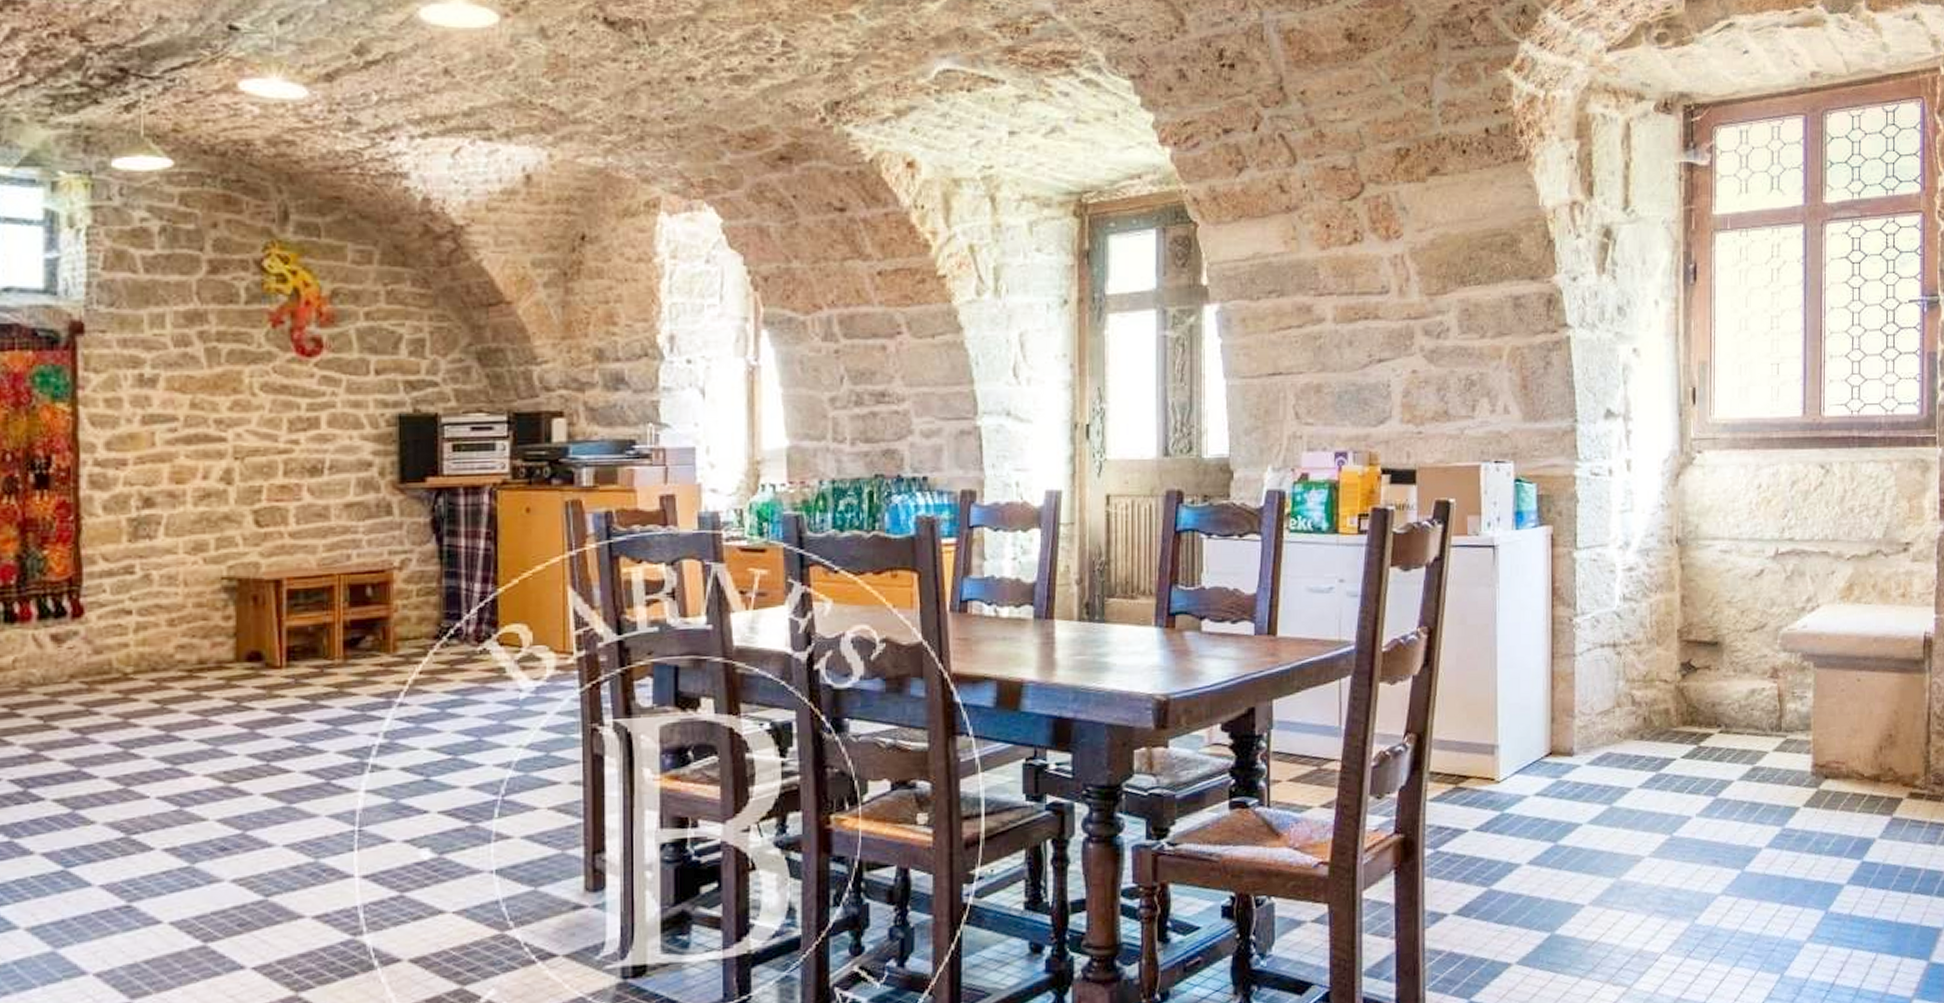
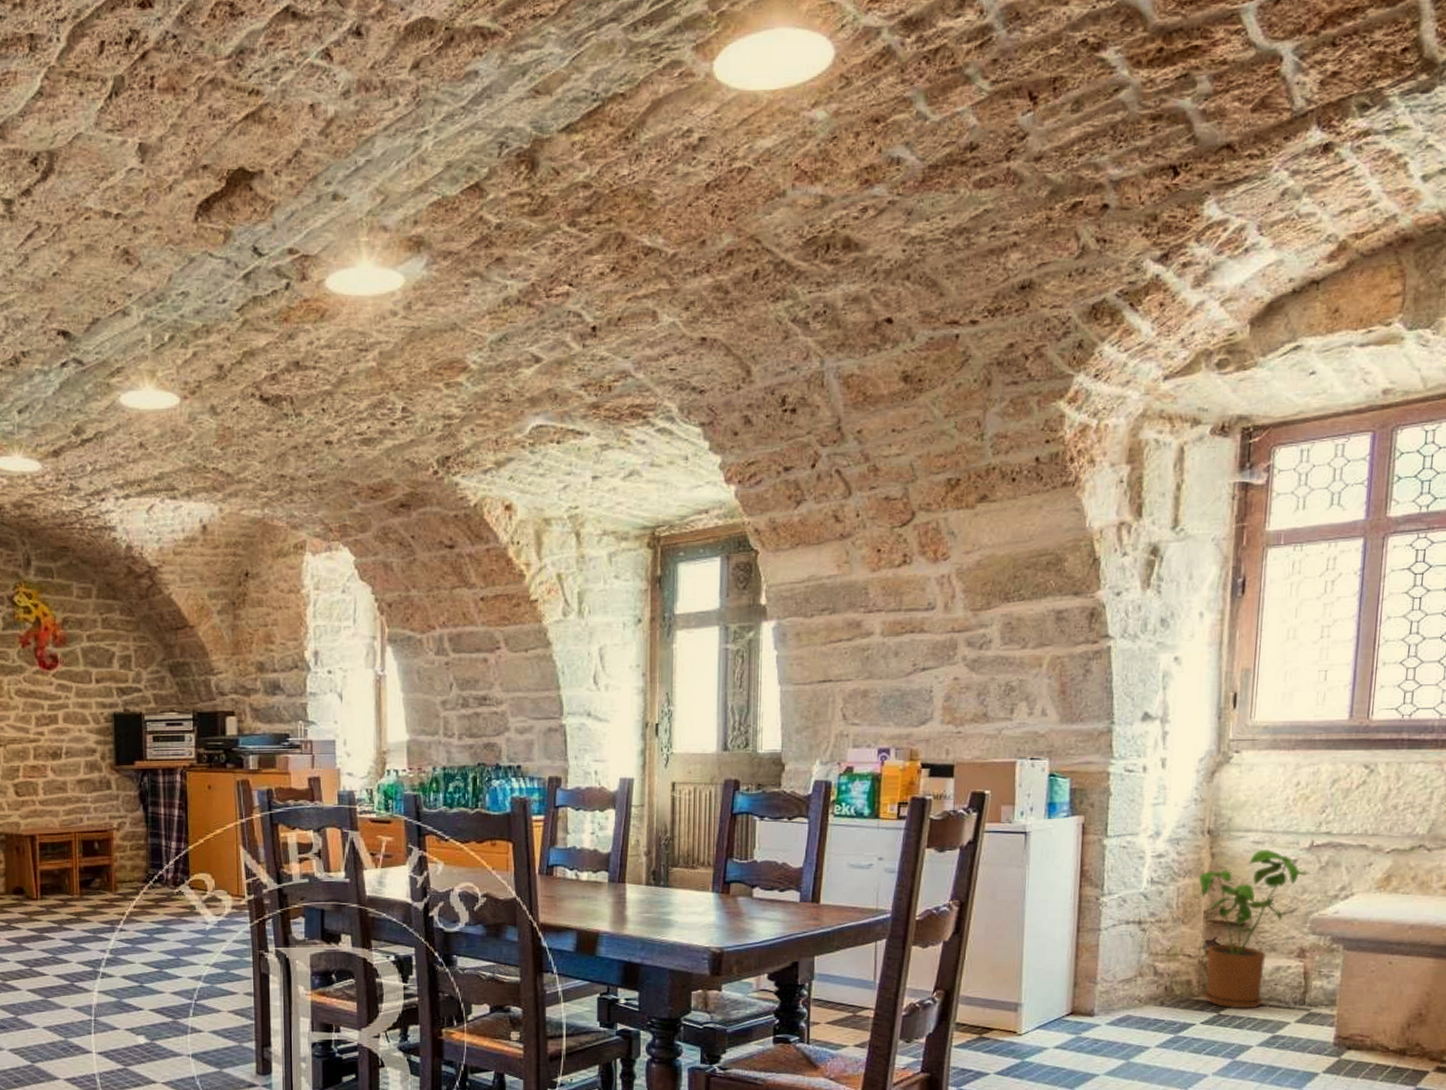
house plant: none [1671,559,1779,740] -> present [1199,850,1313,1009]

